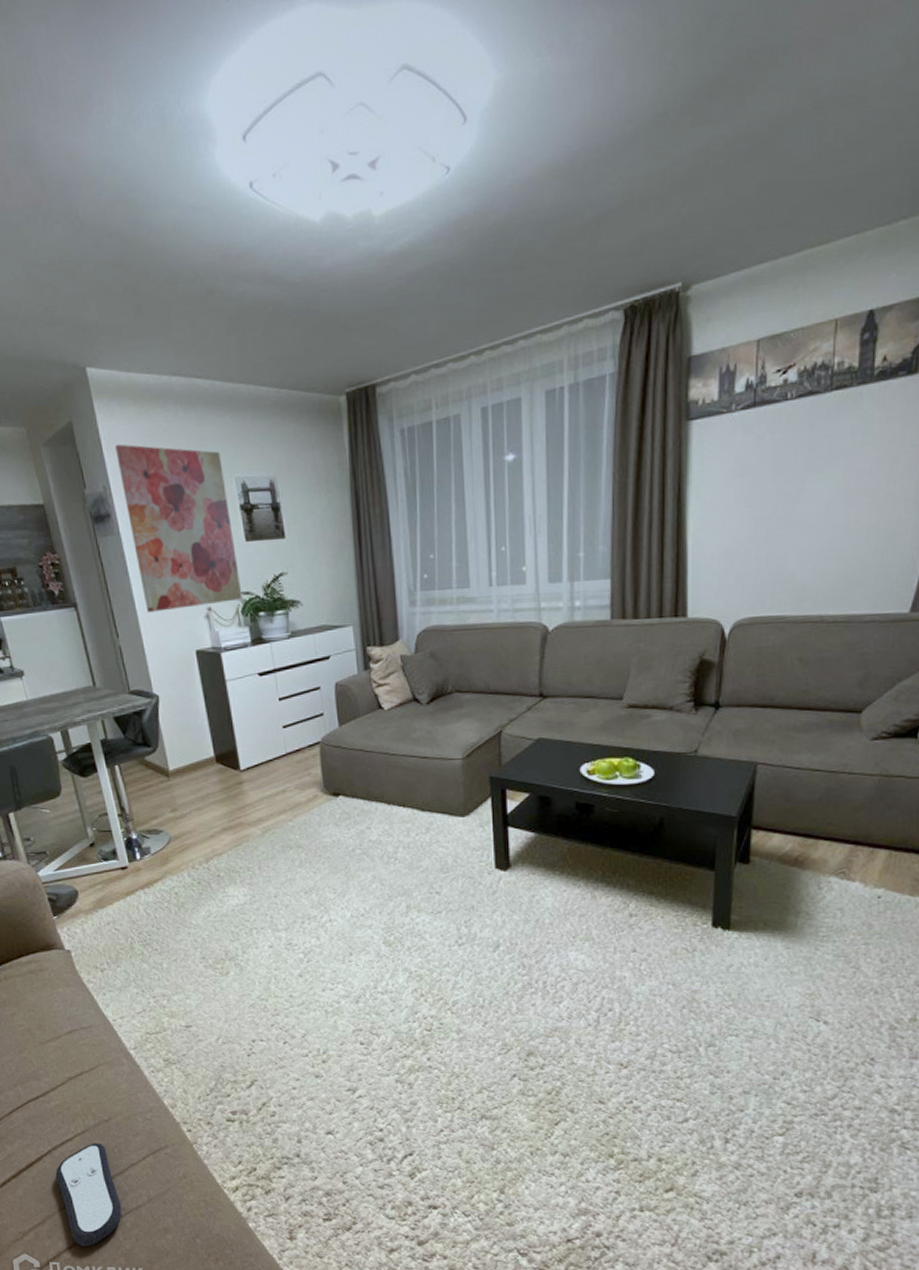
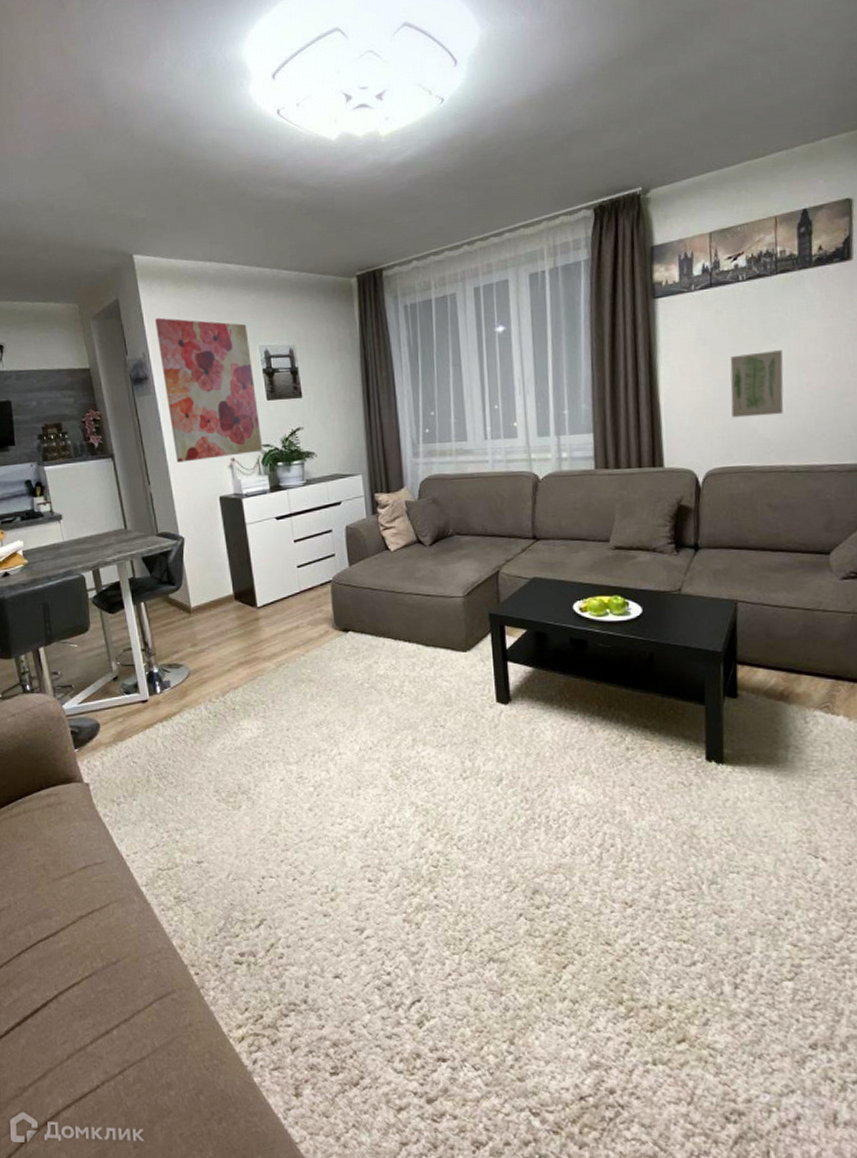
remote control: present [55,1143,122,1247] -> none [60,987,125,1104]
wall art: none [767,482,831,561] -> present [730,350,784,418]

